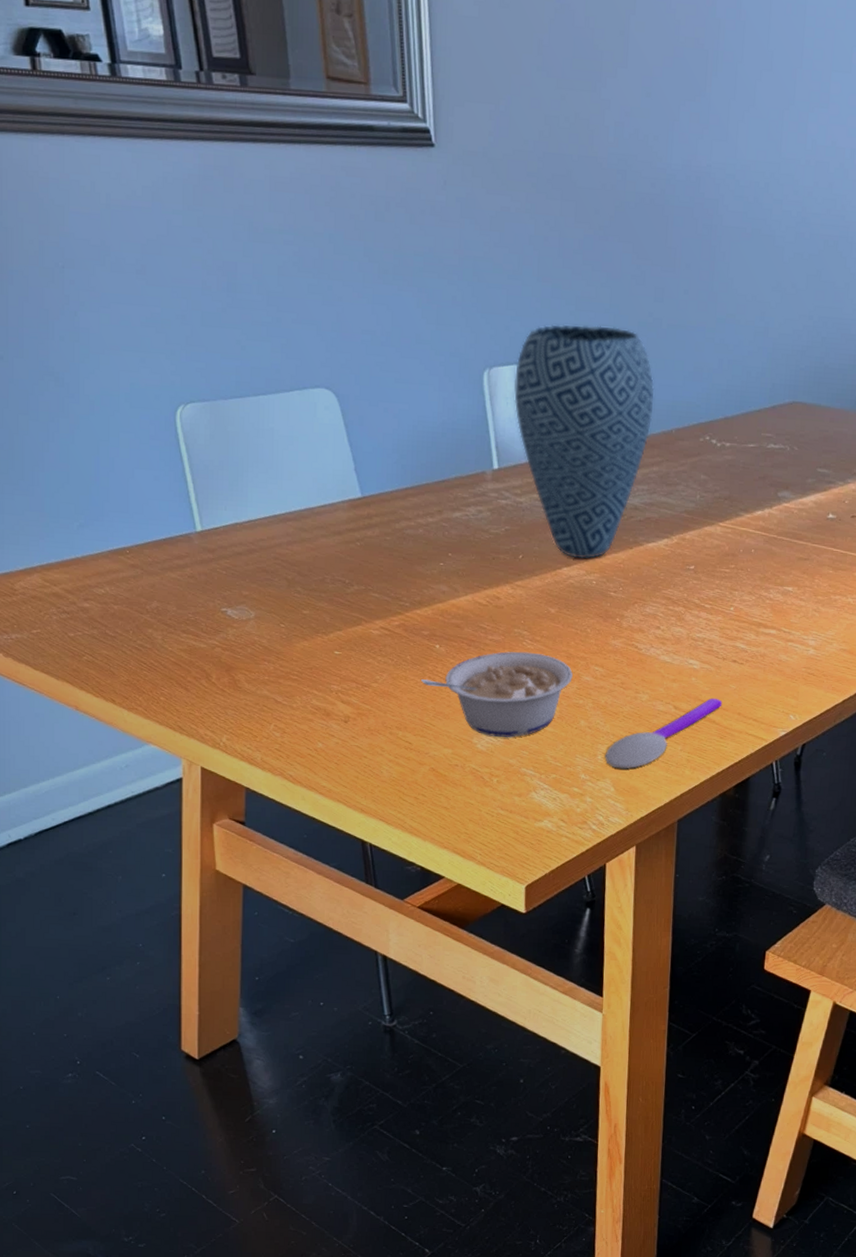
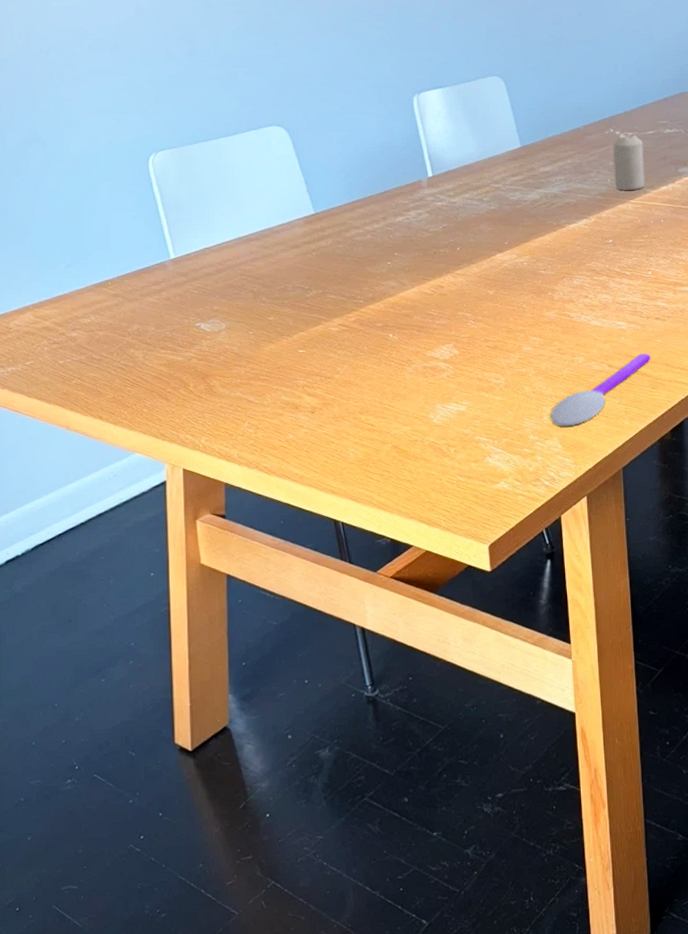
legume: present [420,651,573,737] -> none [377,331,514,410]
vase: present [514,324,655,559] -> none [440,48,563,244]
candle: none [704,444,742,511] -> present [613,134,645,191]

